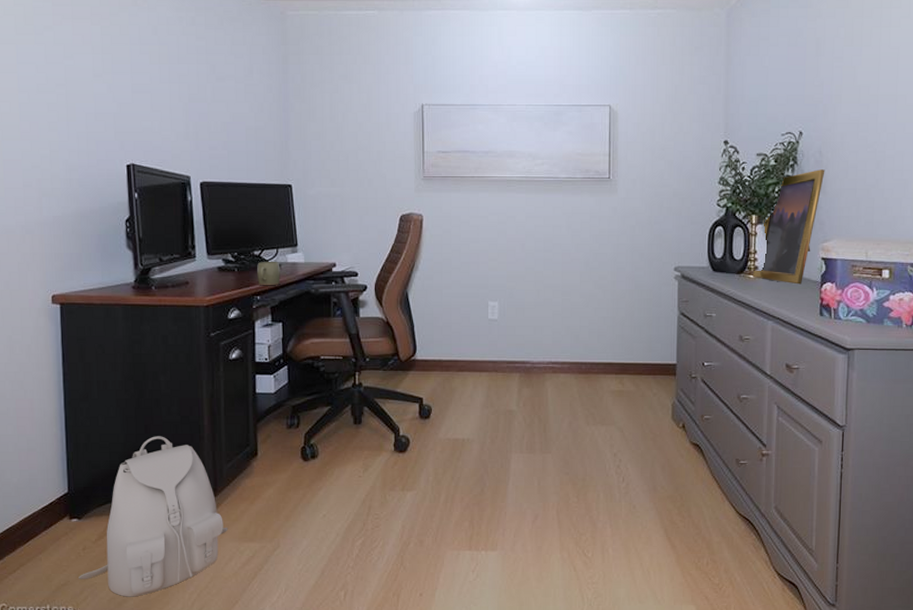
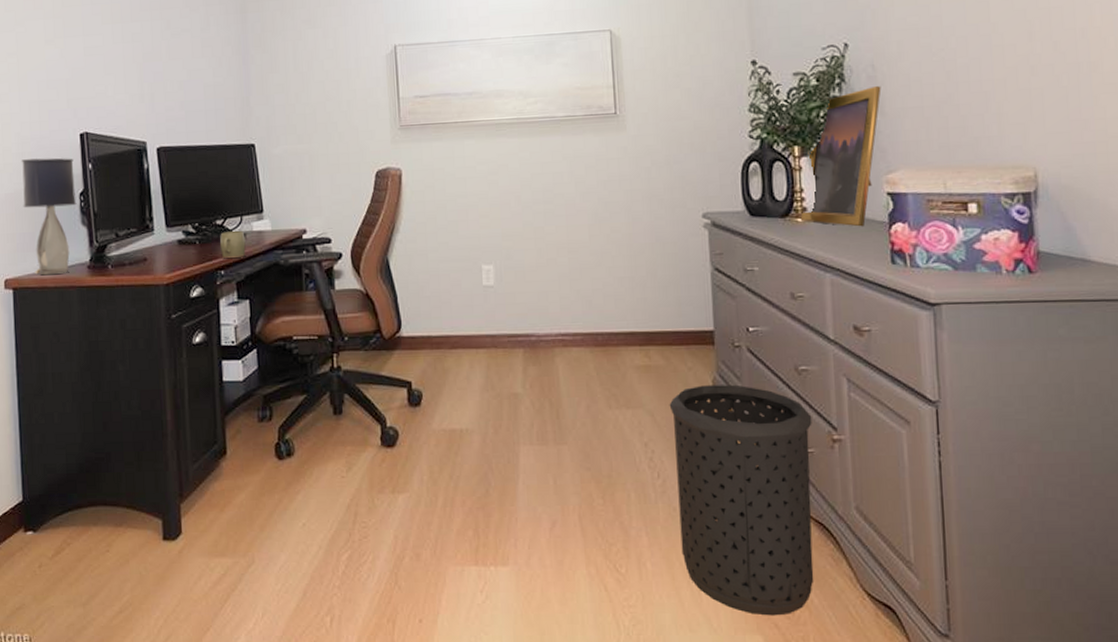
table lamp: none [69,185,123,293] -> present [21,158,77,276]
backpack: present [78,436,228,597] -> none [34,434,196,623]
laundry basket: none [636,408,748,590] -> present [669,384,814,616]

